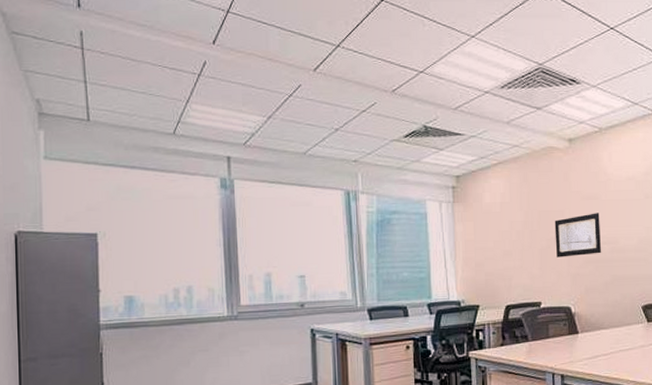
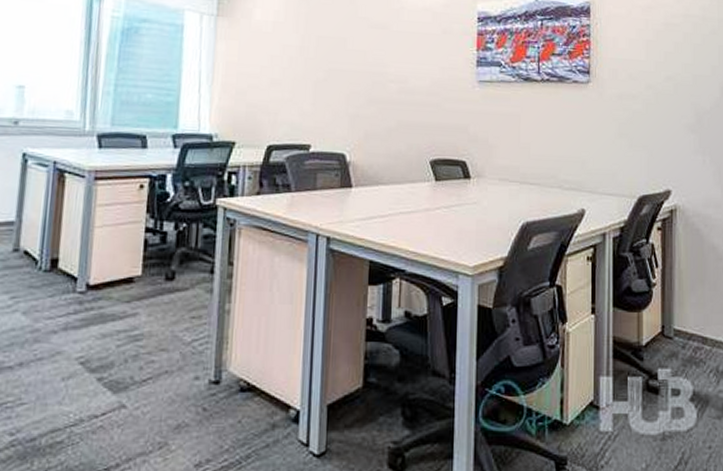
wall art: present [554,213,601,258] -> none [333,44,389,94]

